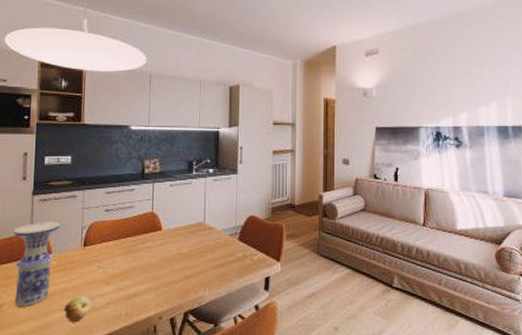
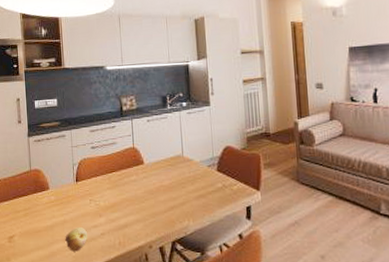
vase: present [13,222,61,307] -> none [15,160,55,238]

